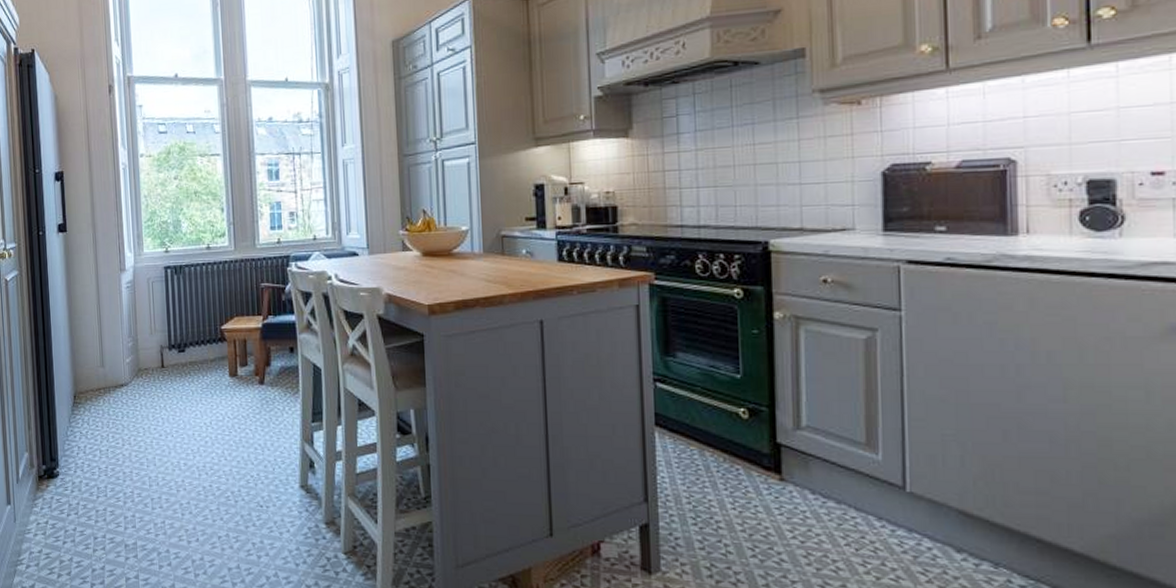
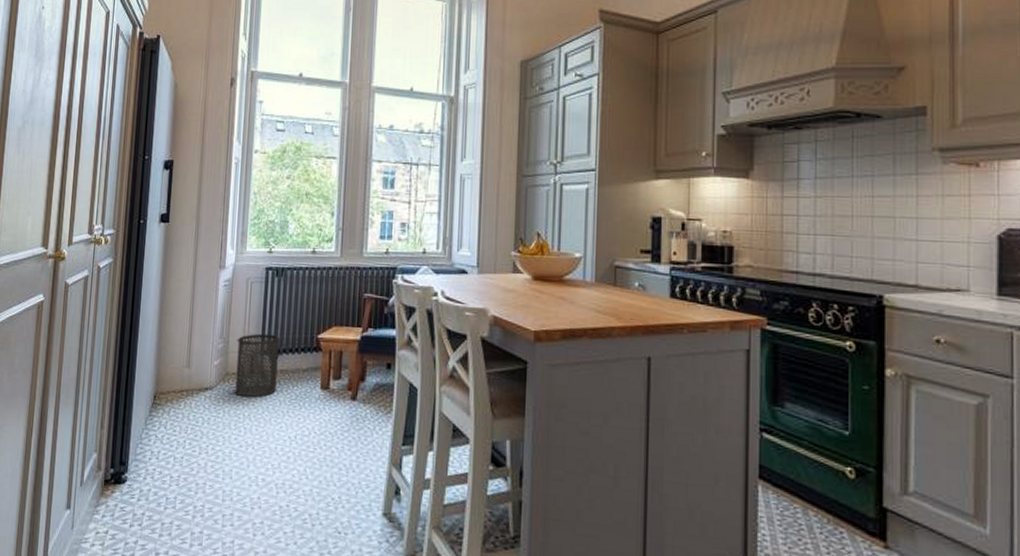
trash can: none [145,329,187,389] -> present [235,333,280,397]

